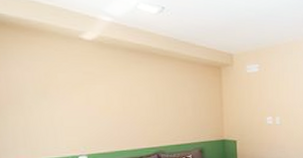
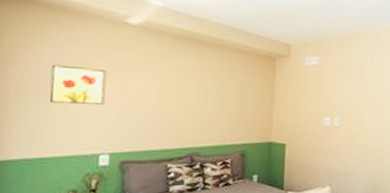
wall art: none [19,79,75,115] -> present [49,64,107,105]

